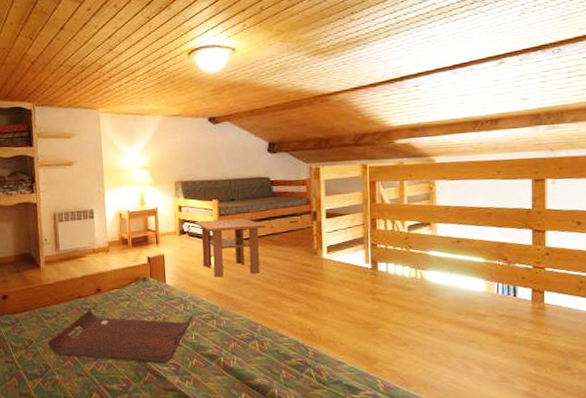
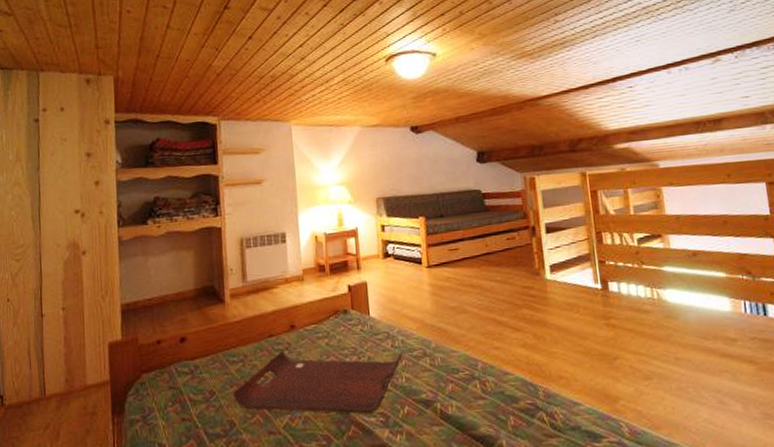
coffee table: present [195,218,266,278] -> none [401,236,480,307]

